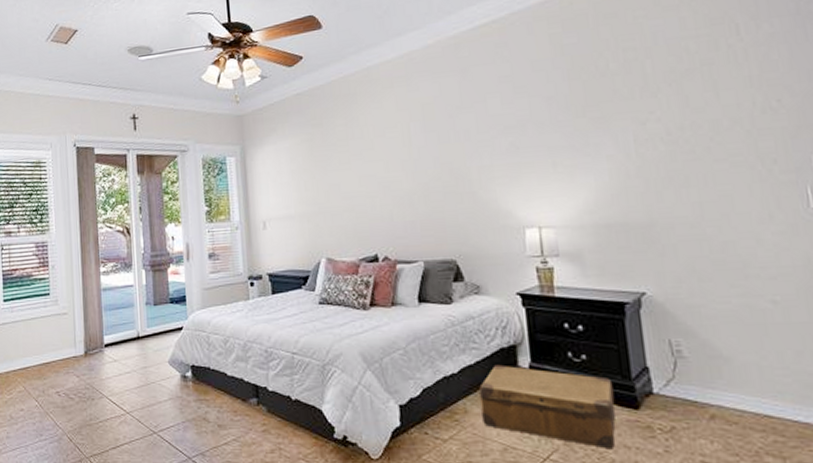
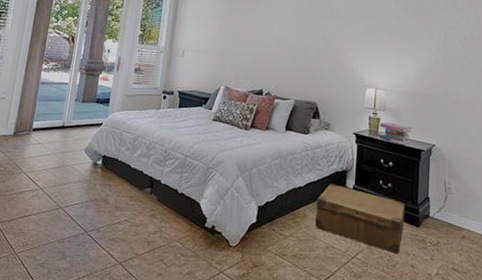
books: none [551,270,606,299] -> present [376,121,411,145]

